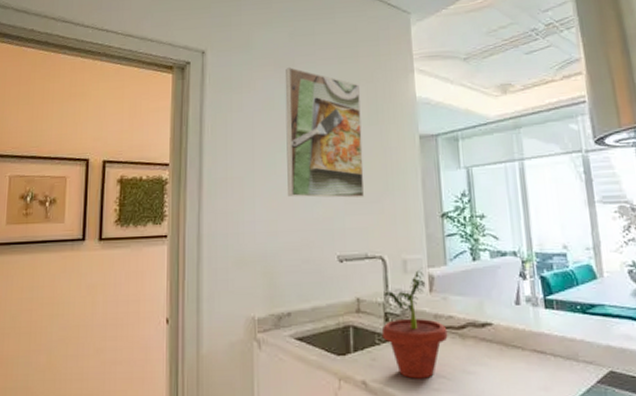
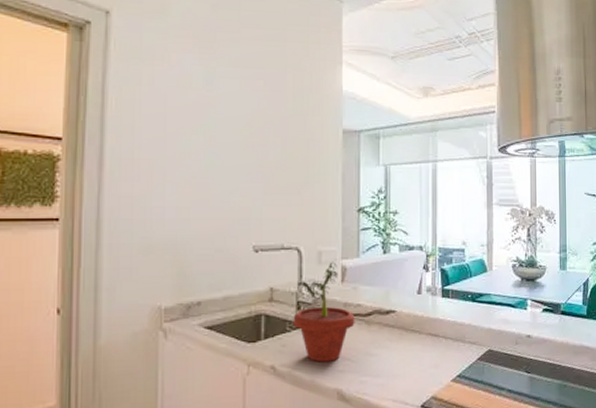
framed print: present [285,67,365,198] -> none [203,43,285,188]

